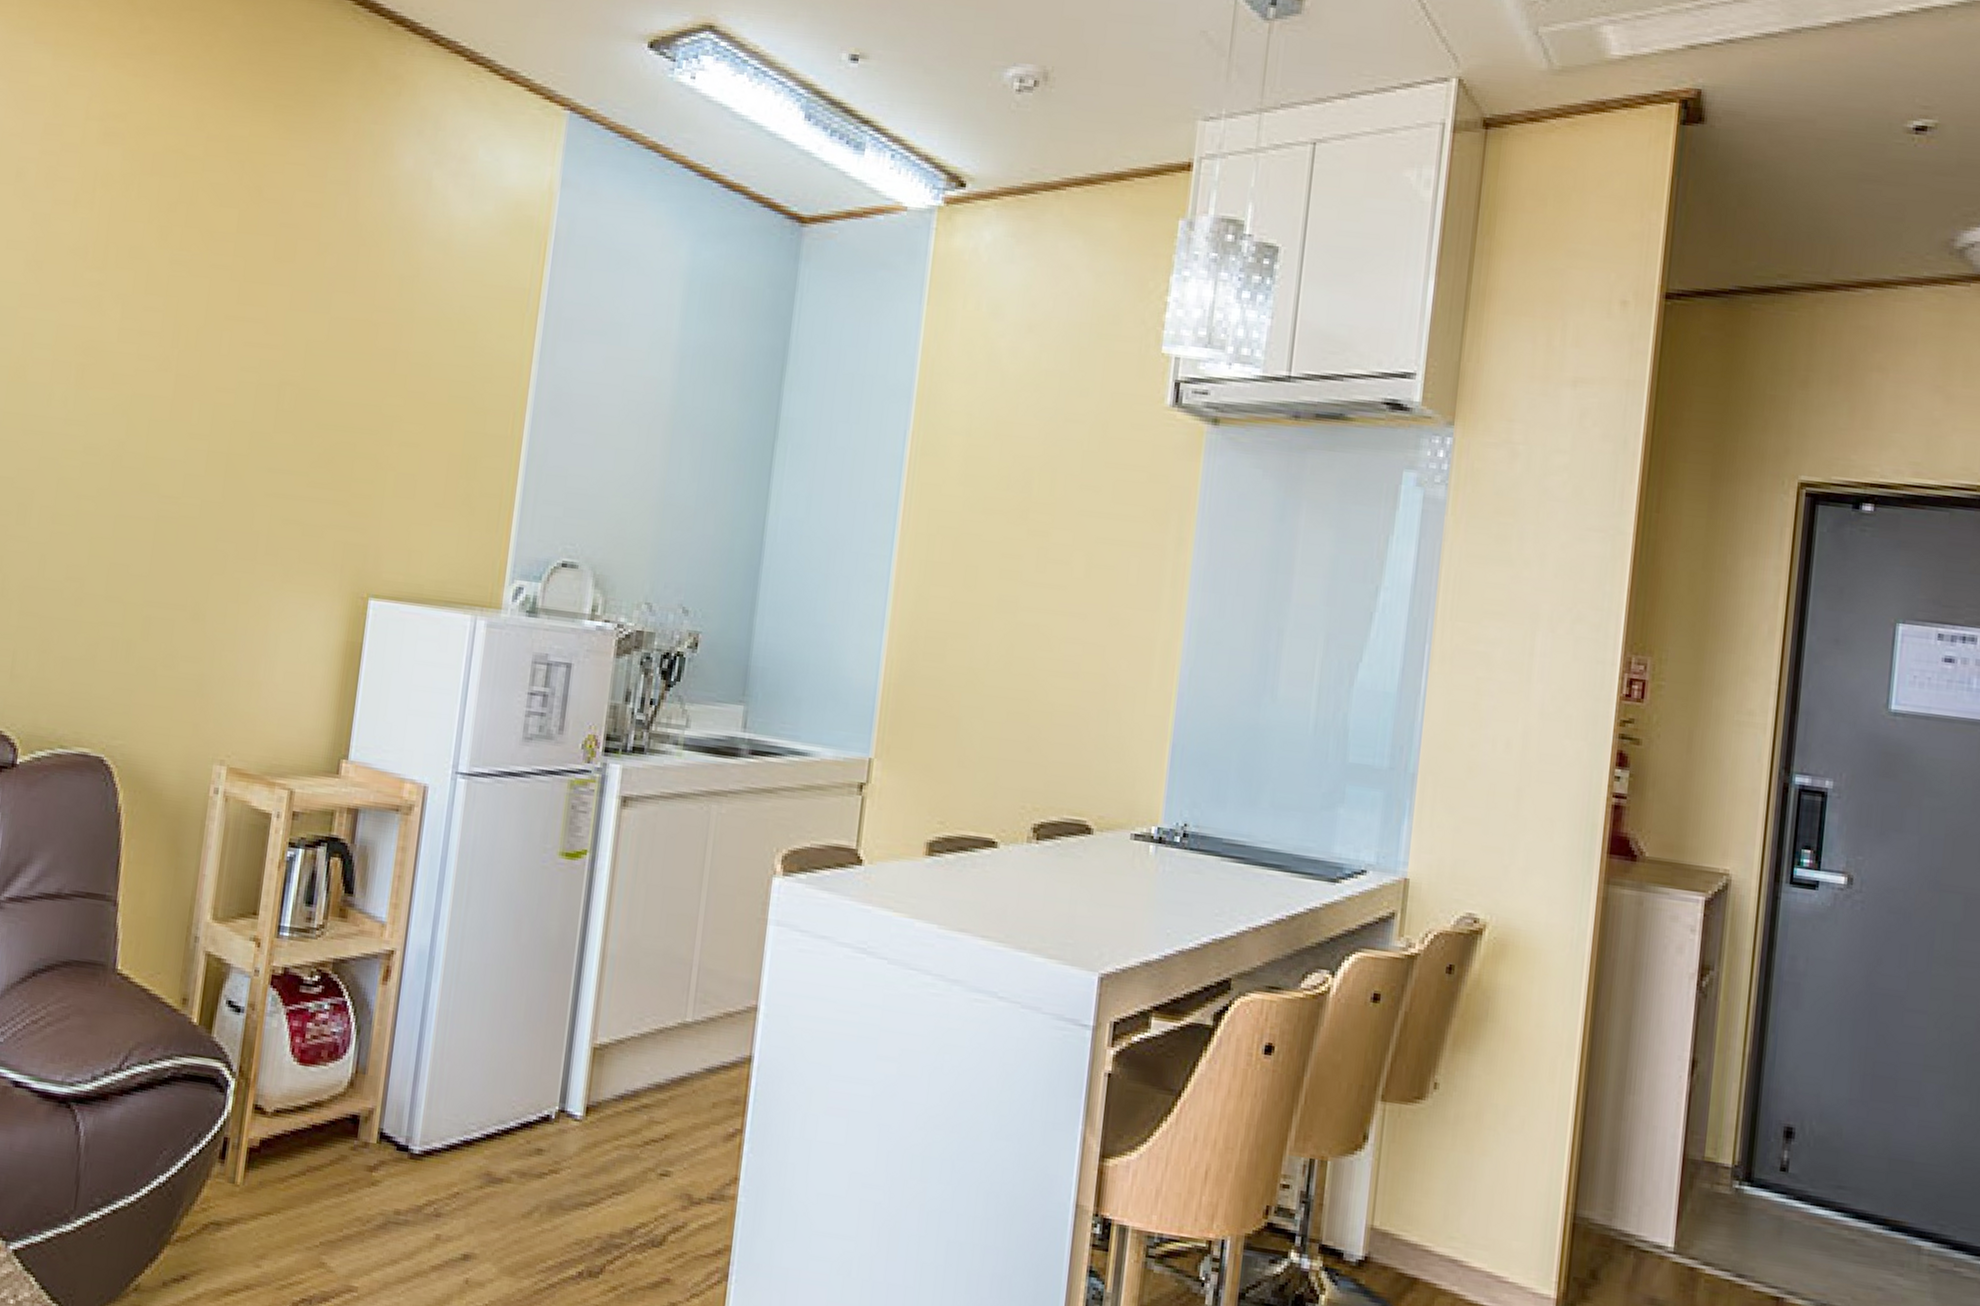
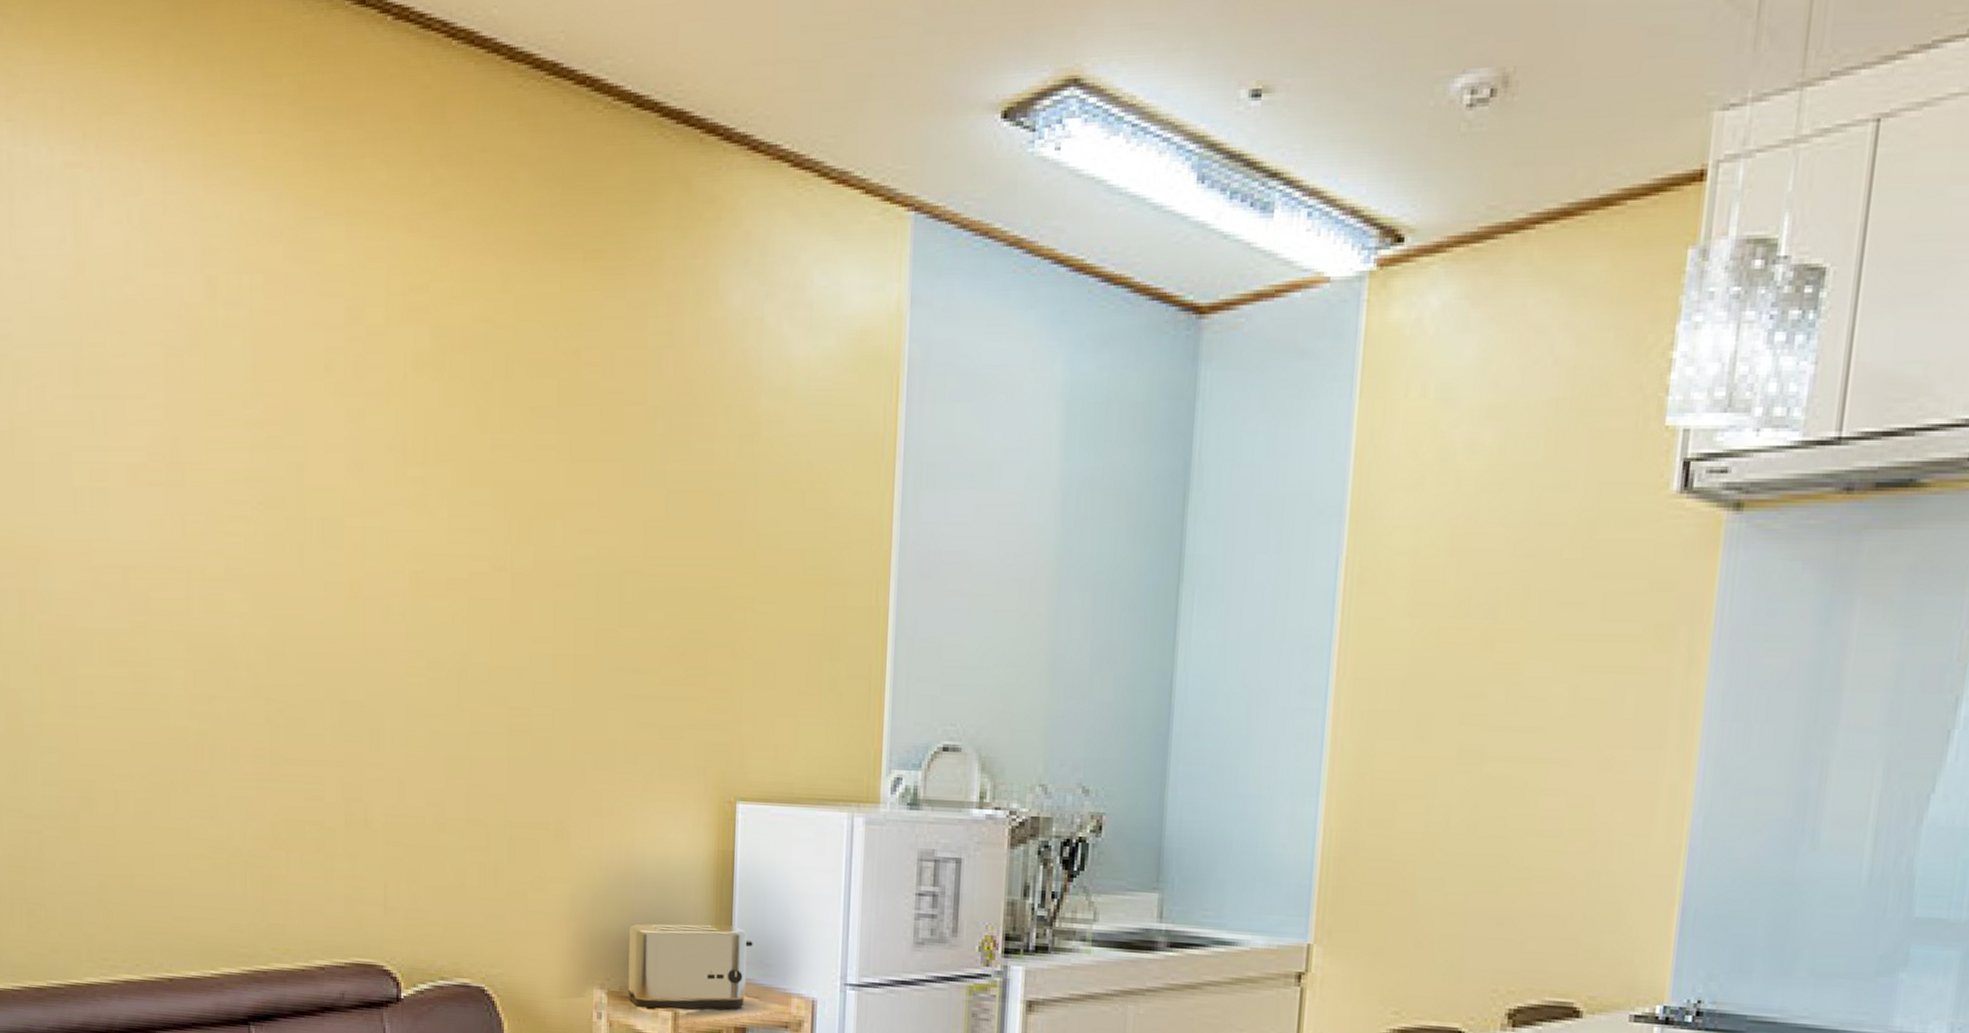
toaster: none [247,705,373,791] -> present [628,923,753,1010]

